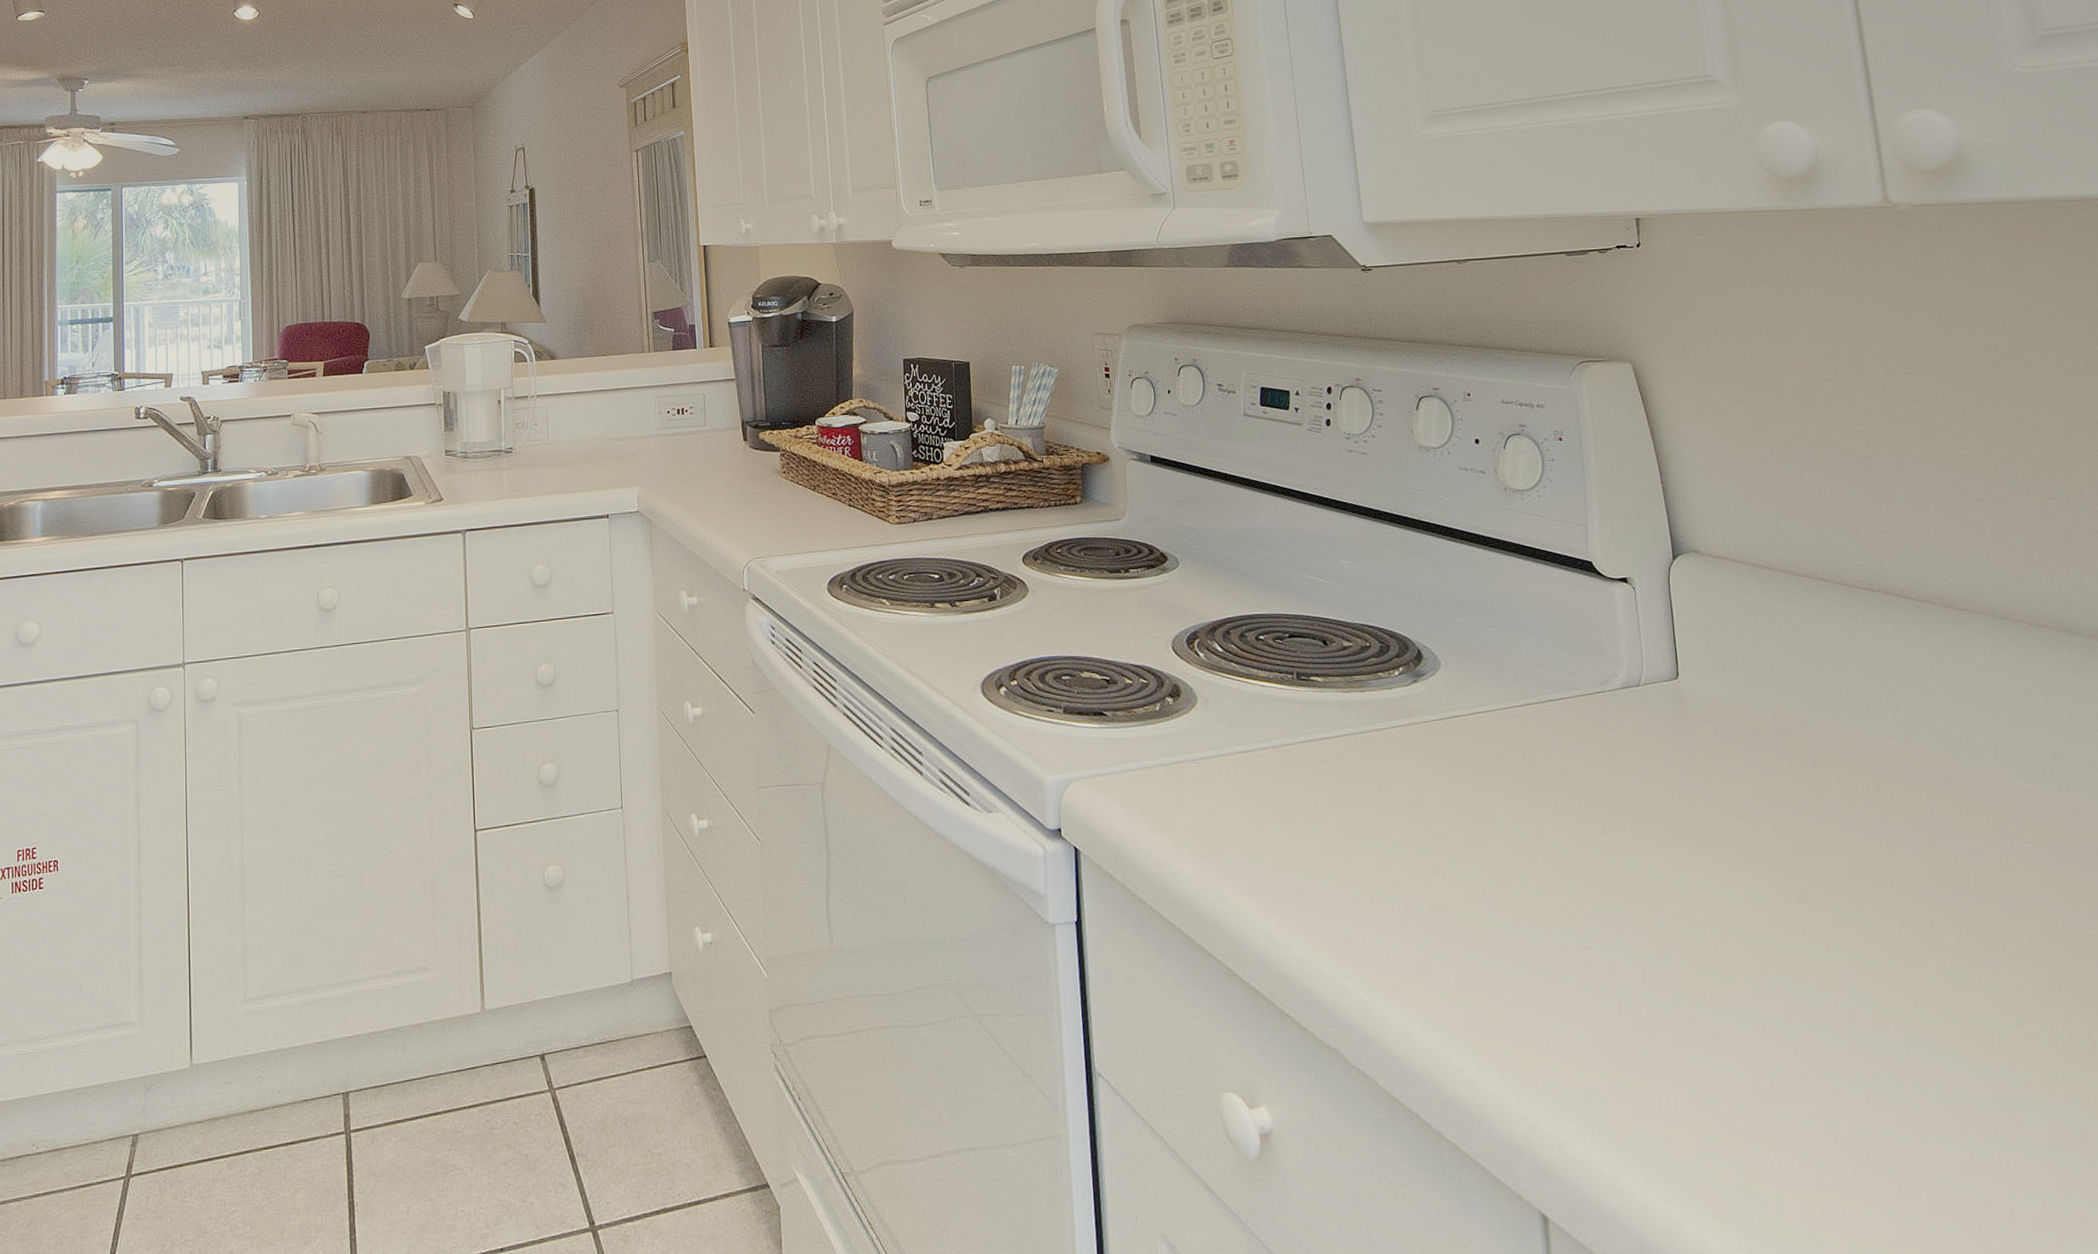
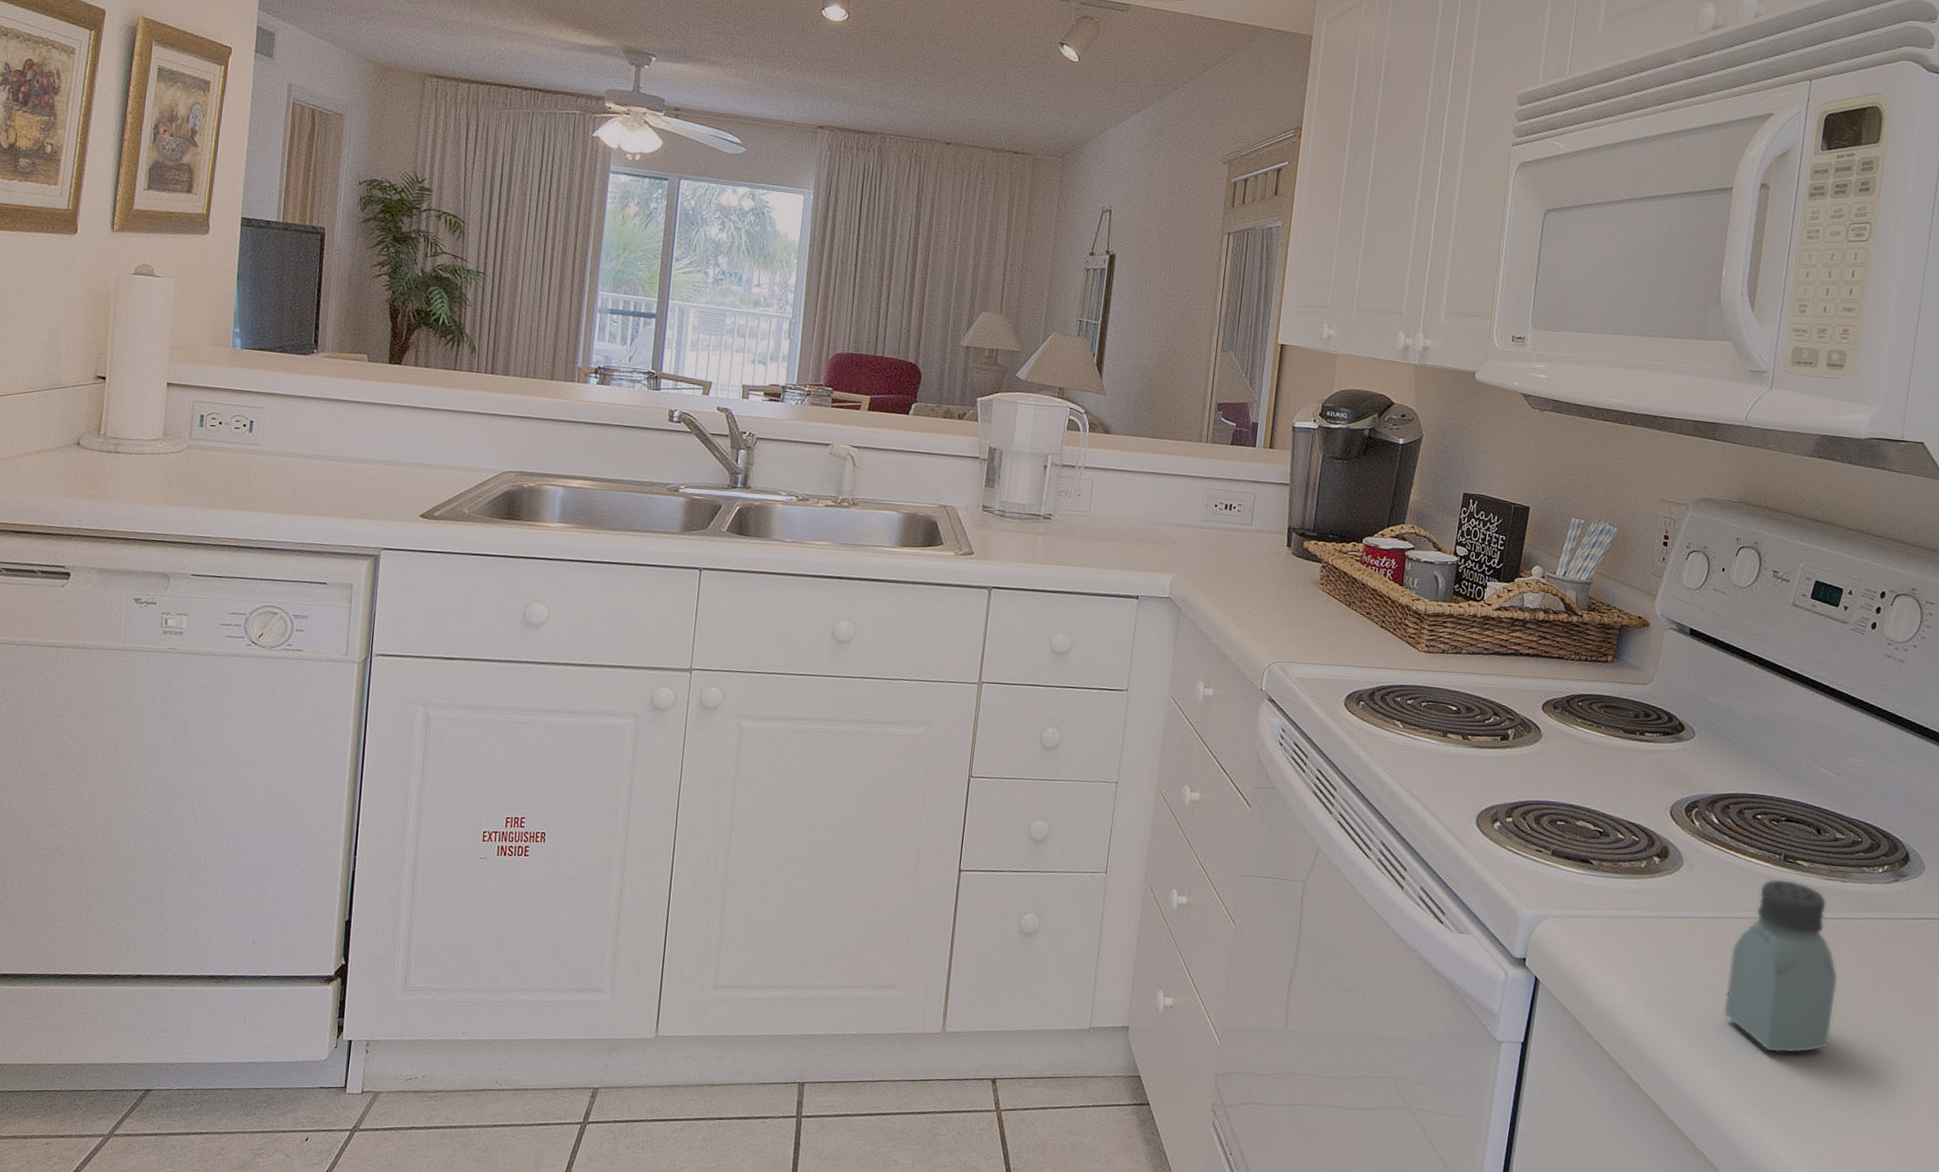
saltshaker: none [1266,698,1390,889] -> present [1723,878,1838,1054]

